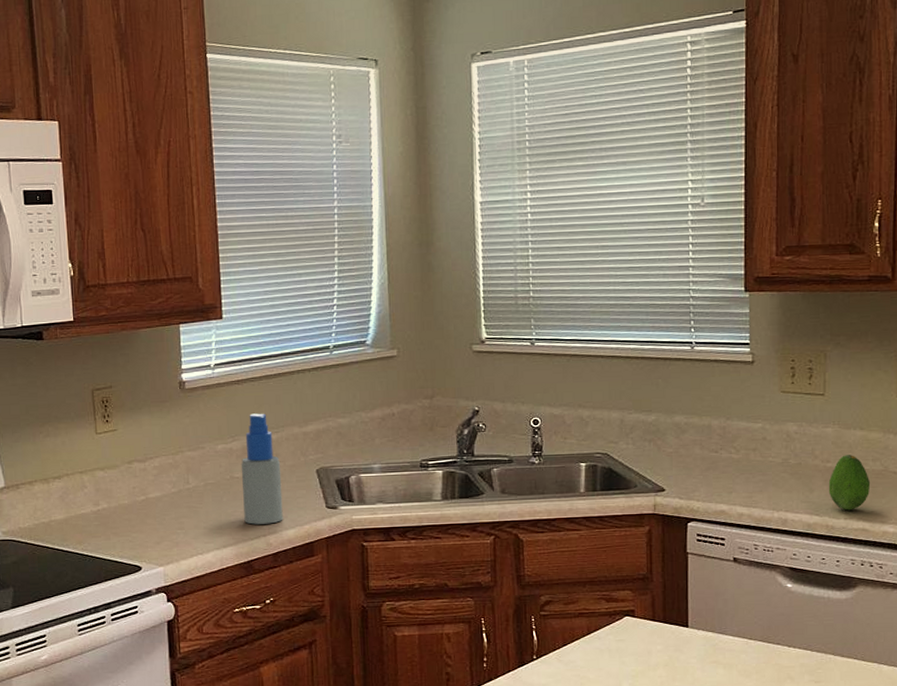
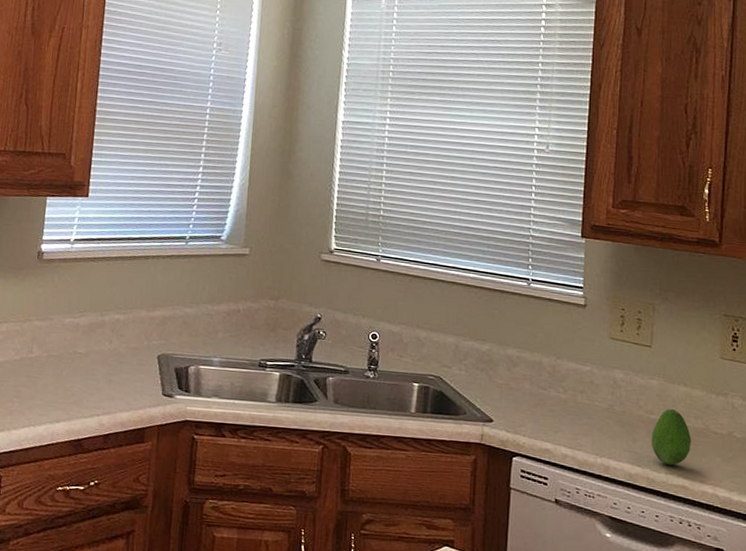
spray bottle: present [241,413,283,525] -> none [80,292,124,404]

